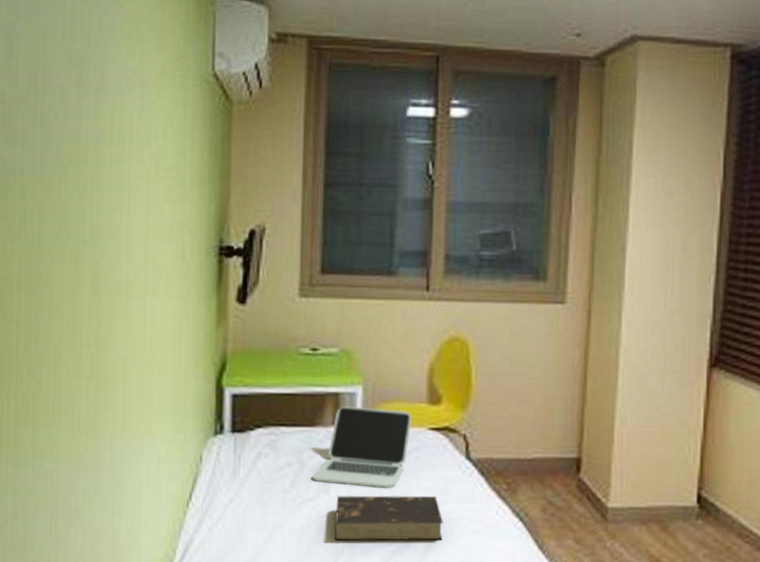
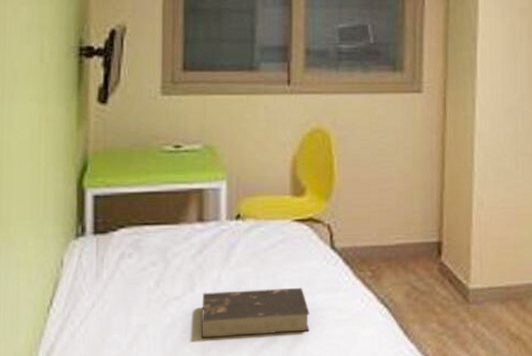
laptop: present [312,406,412,489] -> none [177,201,276,283]

